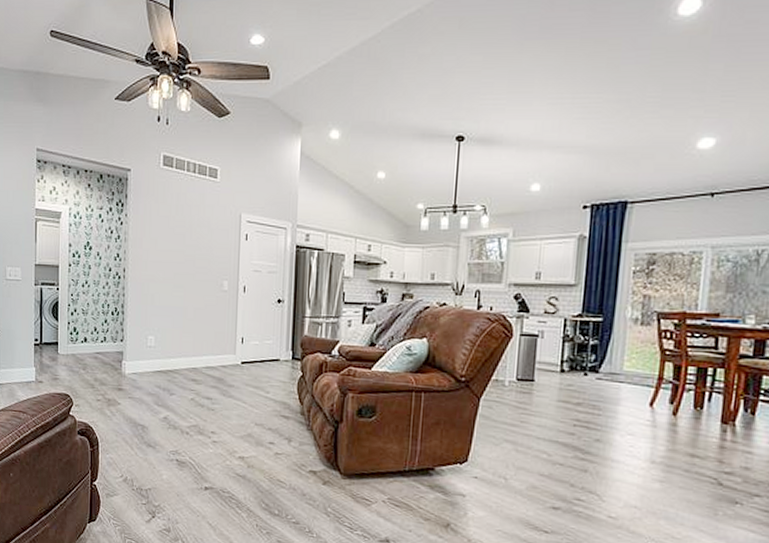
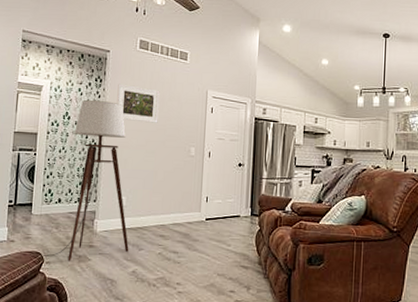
floor lamp: none [70,227,160,405] -> present [41,99,129,262]
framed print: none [140,208,188,253] -> present [117,83,160,123]

